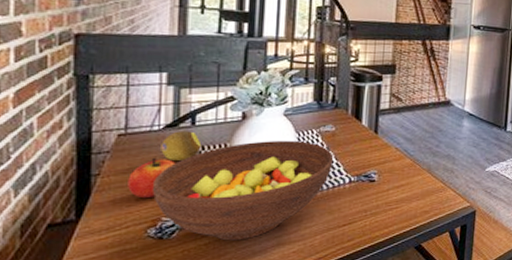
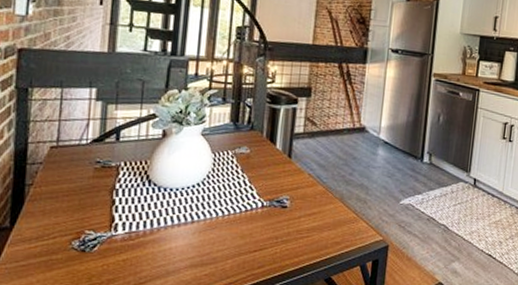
apple: present [128,157,176,199] -> none [56,171,101,211]
fruit bowl: present [152,140,334,241] -> none [77,160,248,259]
fruit: present [161,131,202,160] -> none [87,146,124,175]

